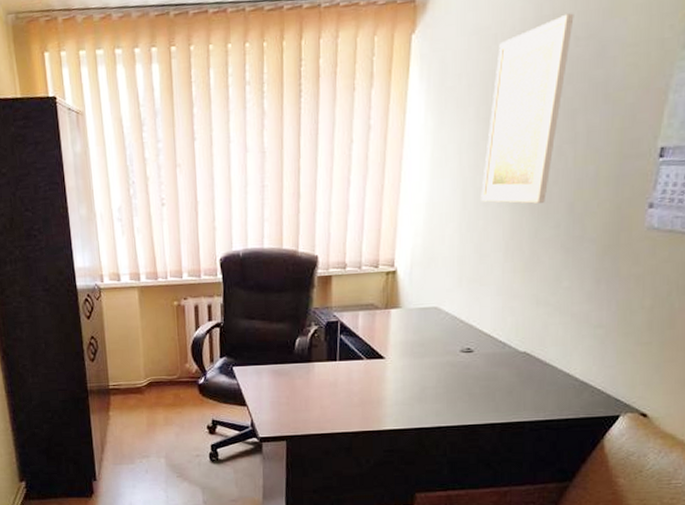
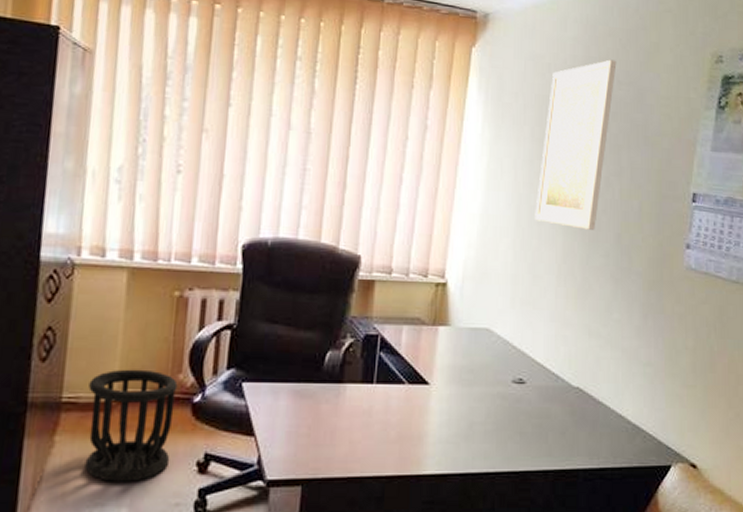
wastebasket: none [125,362,188,442] -> present [84,369,178,482]

